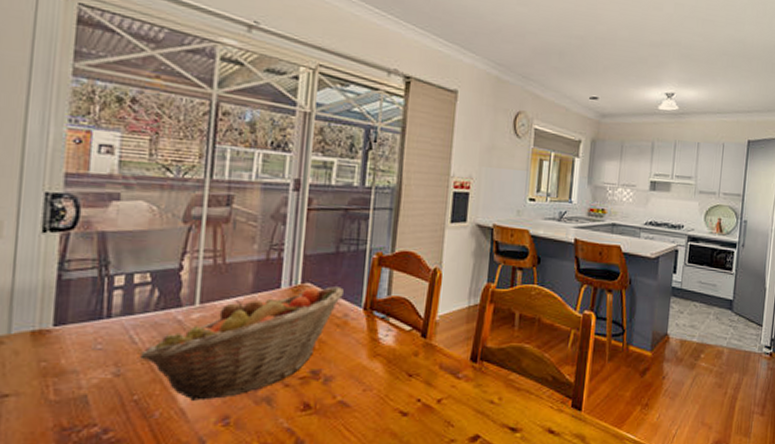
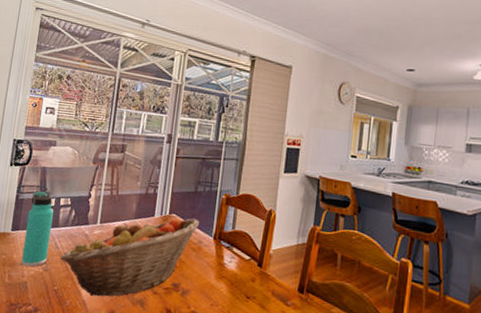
thermos bottle: none [74,265,123,374] -> present [21,191,54,267]

